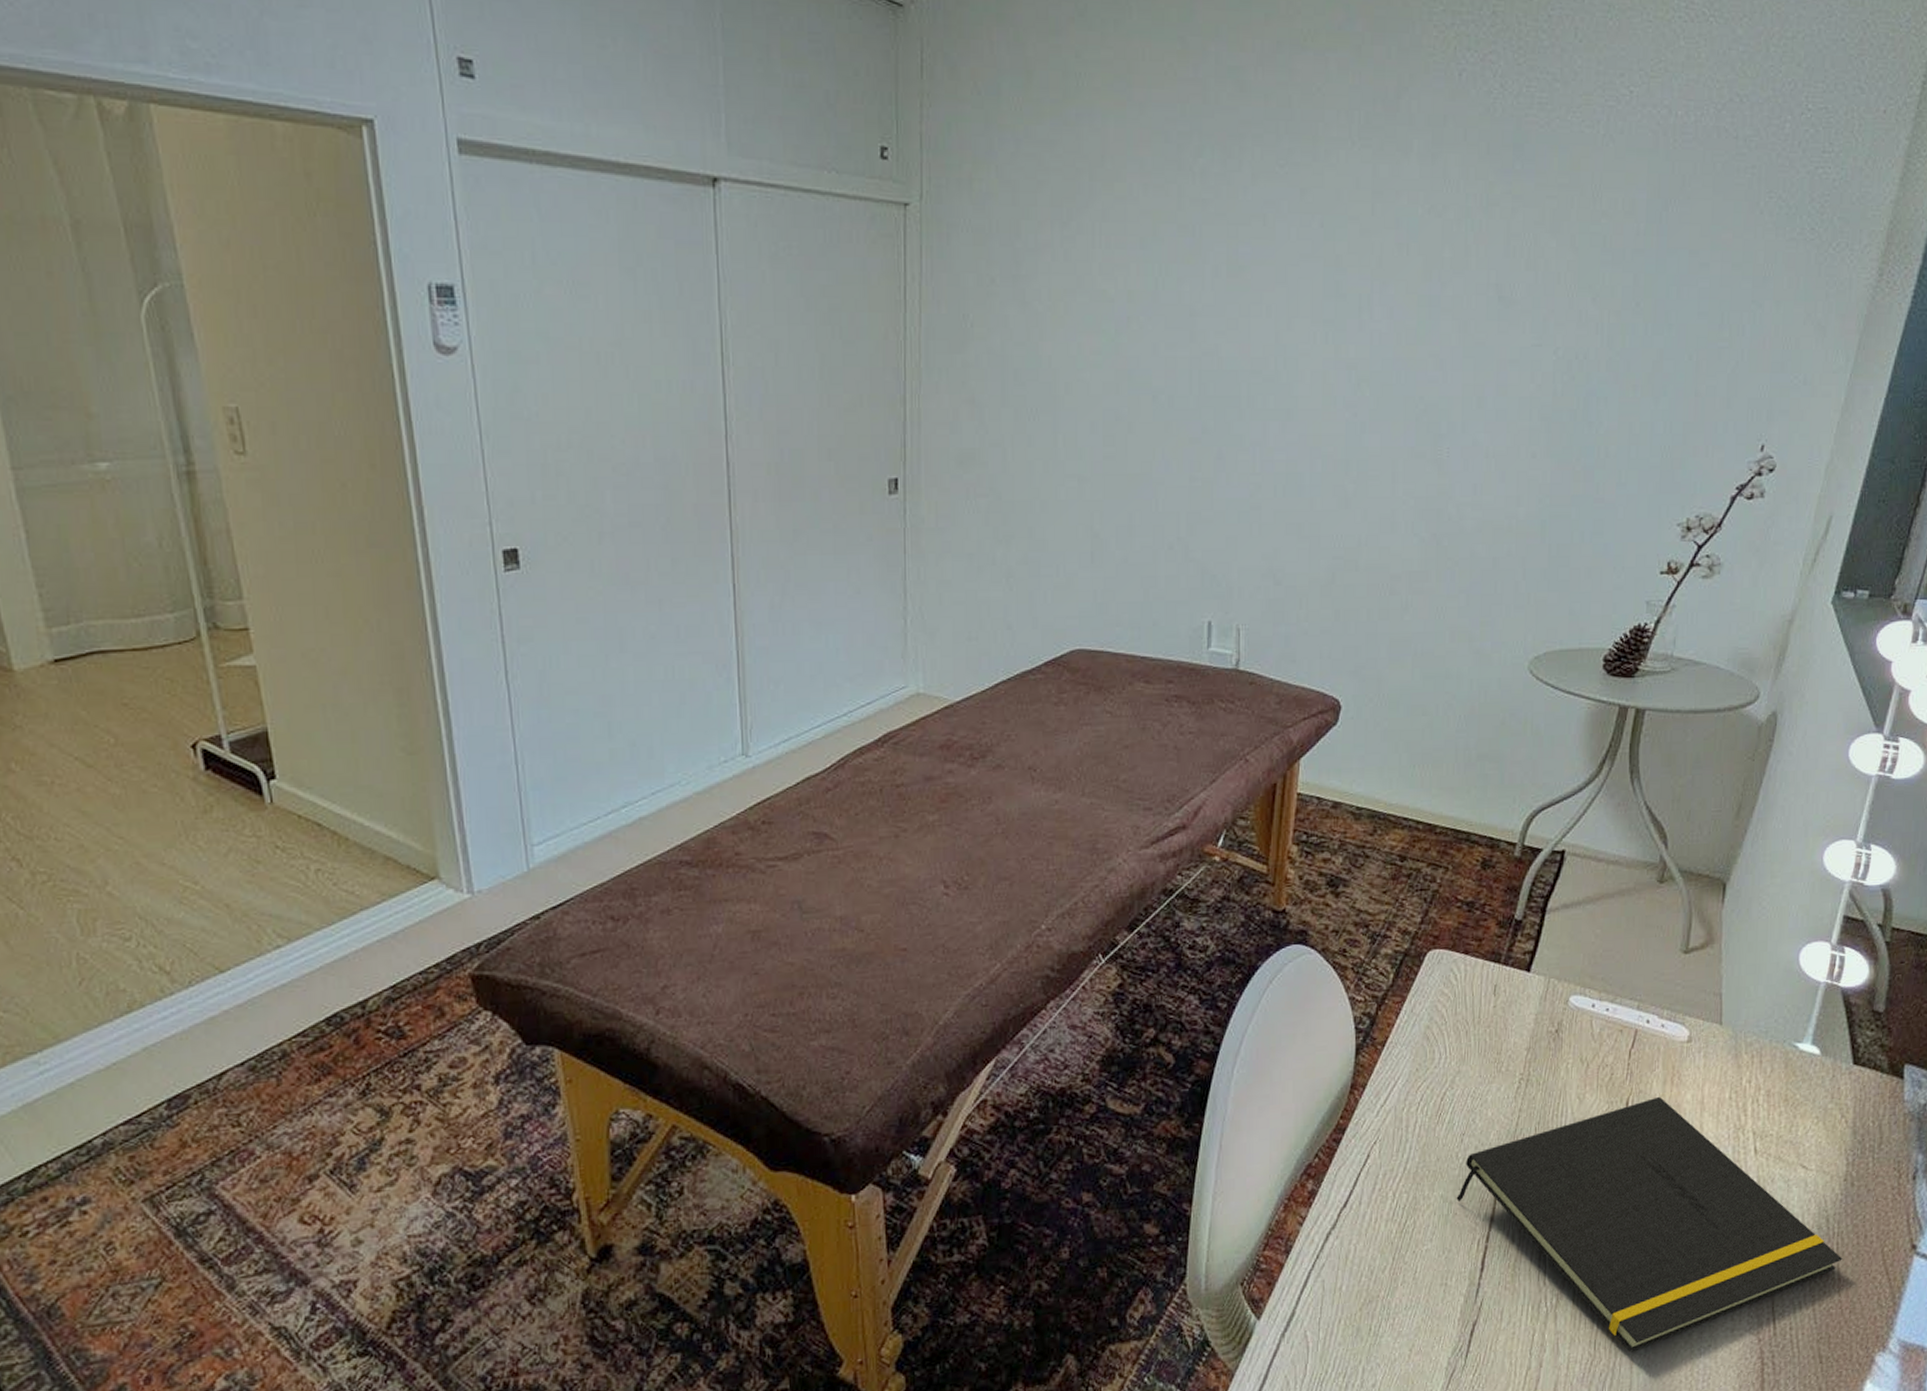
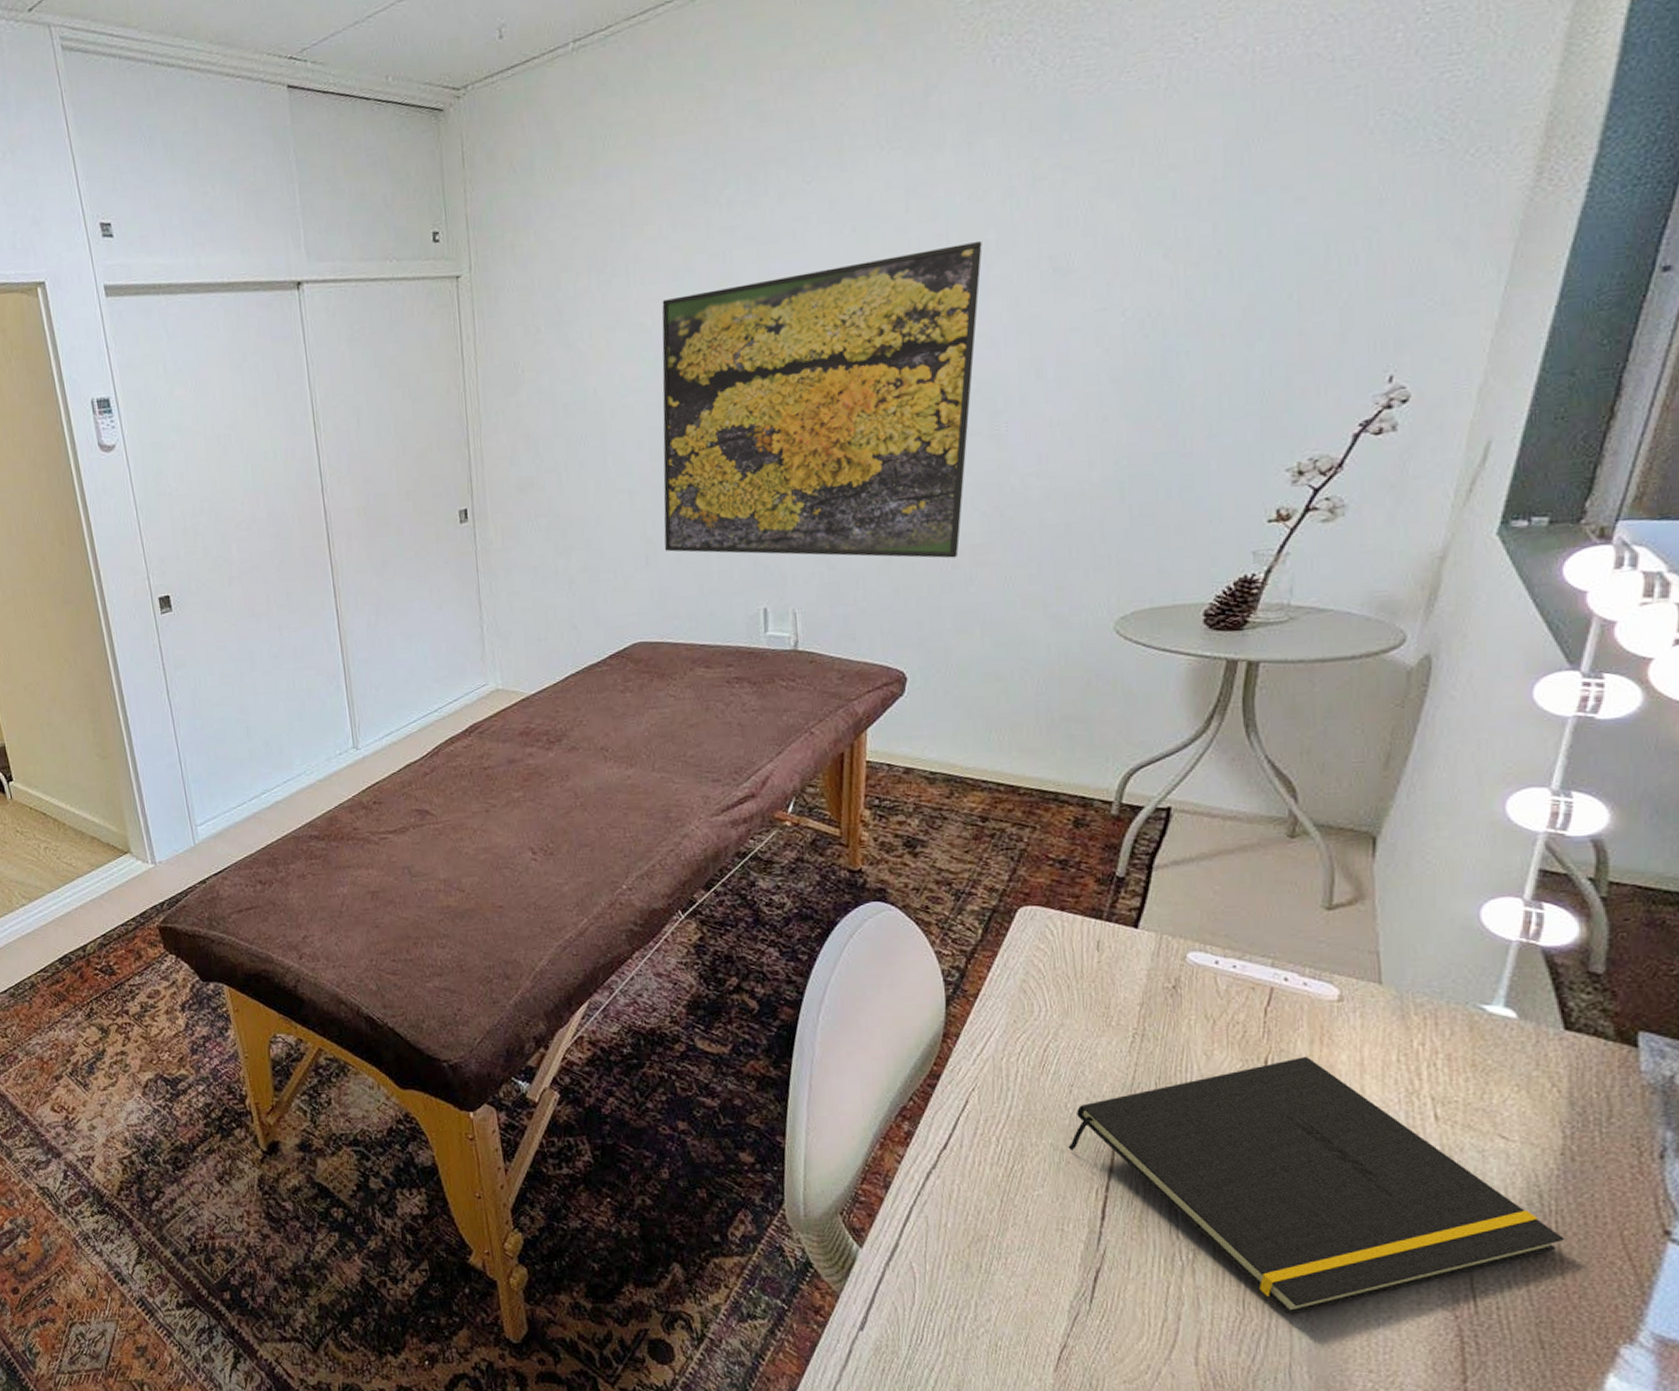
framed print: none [1111,256,1438,583] -> present [662,240,983,559]

